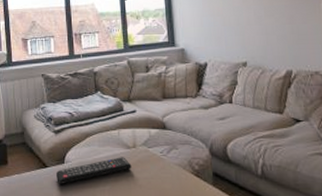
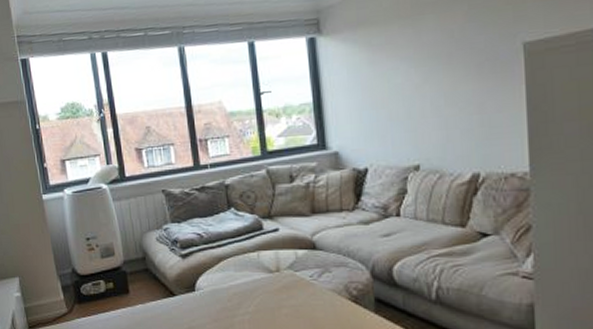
remote control: present [55,157,132,185] -> none [185,283,276,315]

